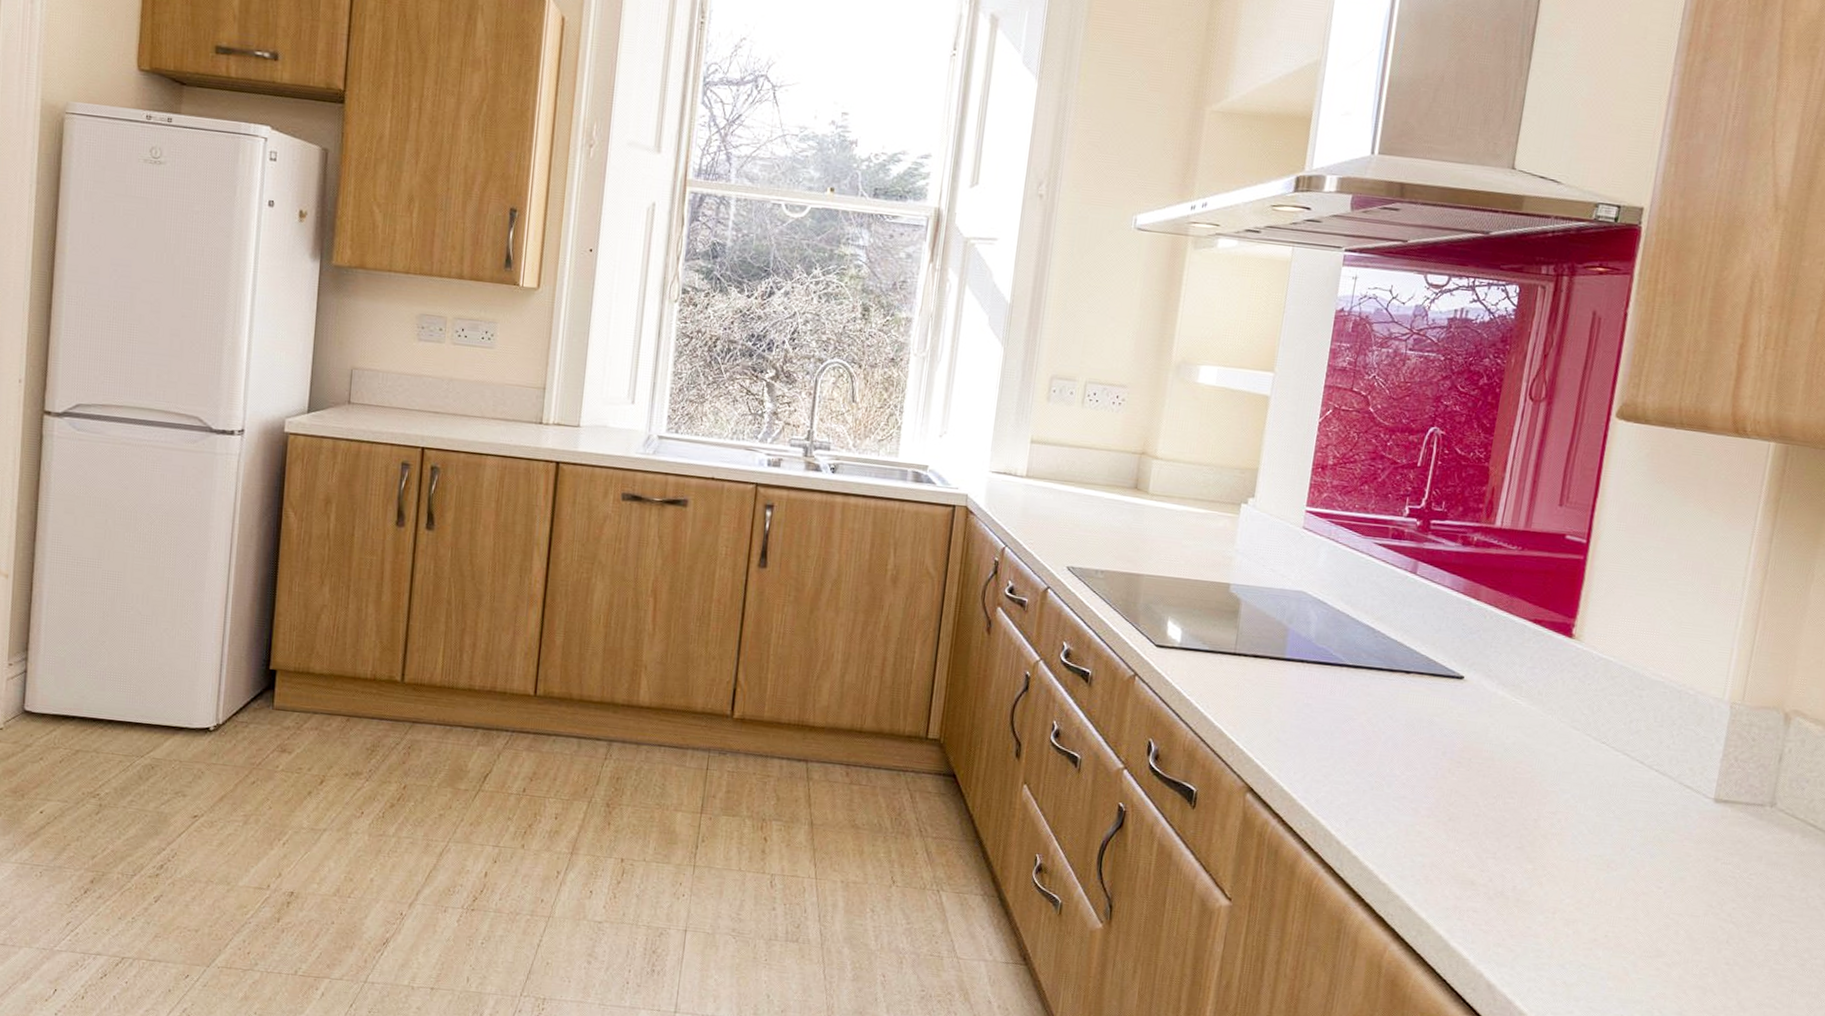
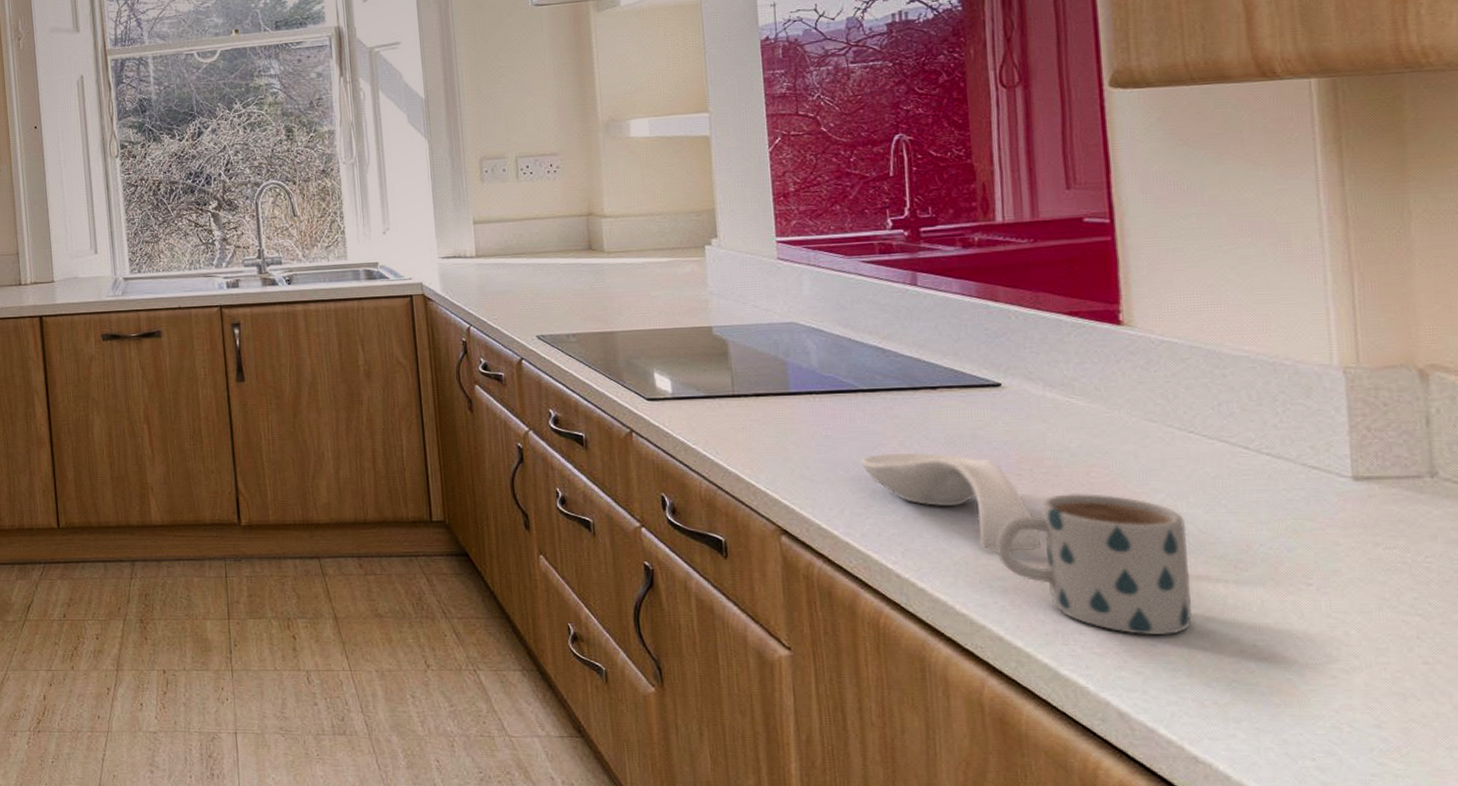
spoon rest: none [1331,727,1463,832] -> present [861,452,1042,550]
mug: none [1424,784,1580,920] -> present [996,493,1192,636]

